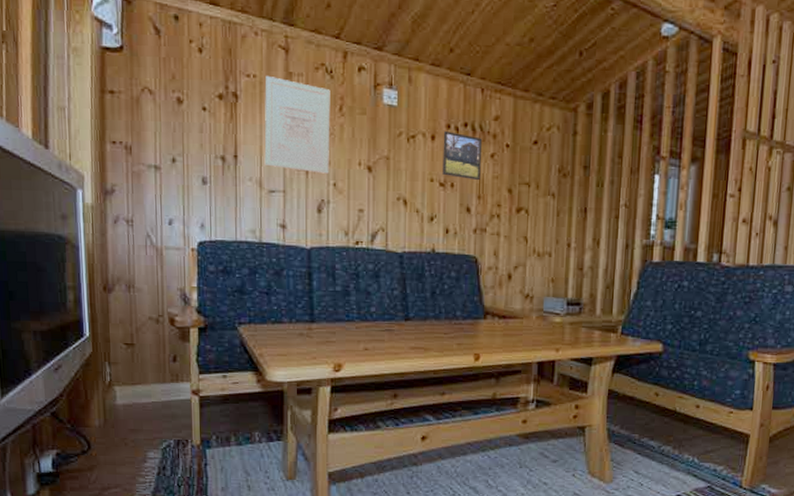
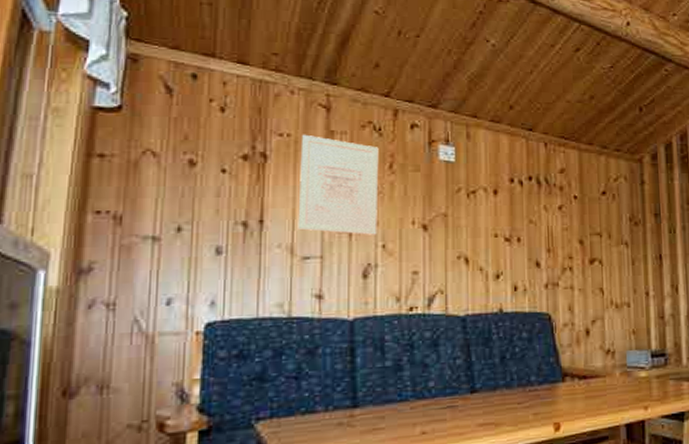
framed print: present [442,131,483,181] -> none [506,185,549,234]

